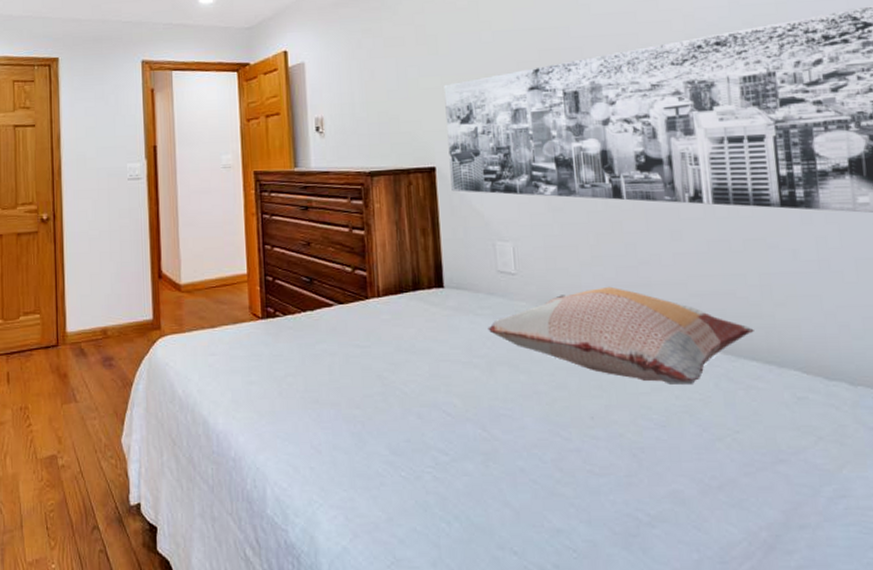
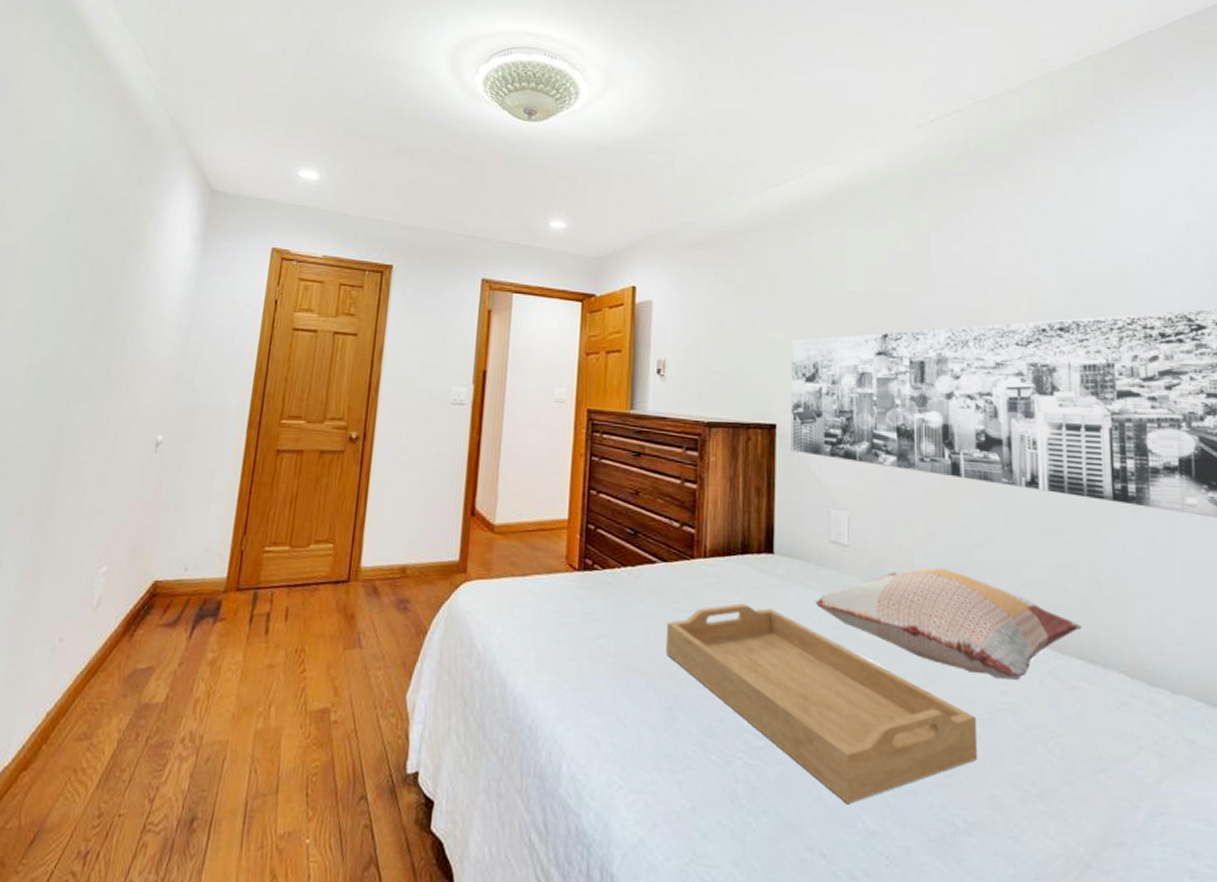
serving tray: none [349,336,657,507] -> present [665,603,978,805]

